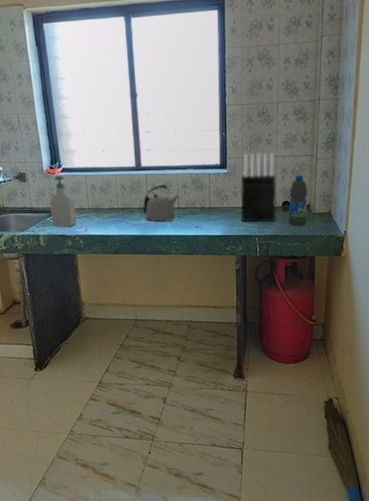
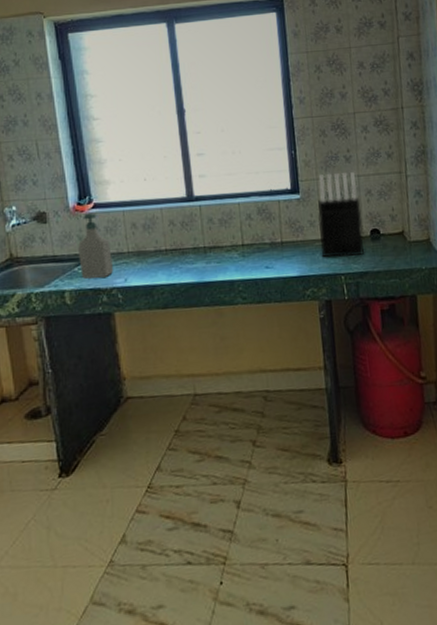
kettle: present [143,184,180,221] -> none [197,217,243,264]
water bottle: present [288,175,308,226] -> none [377,196,402,259]

